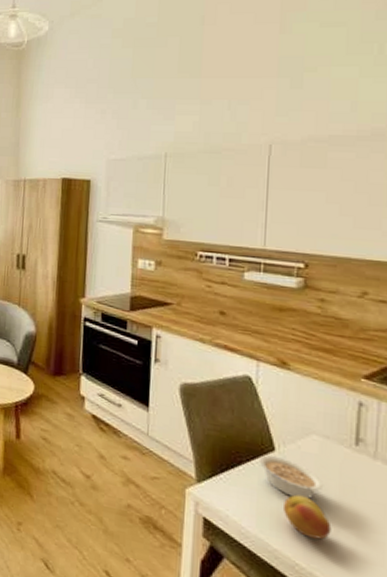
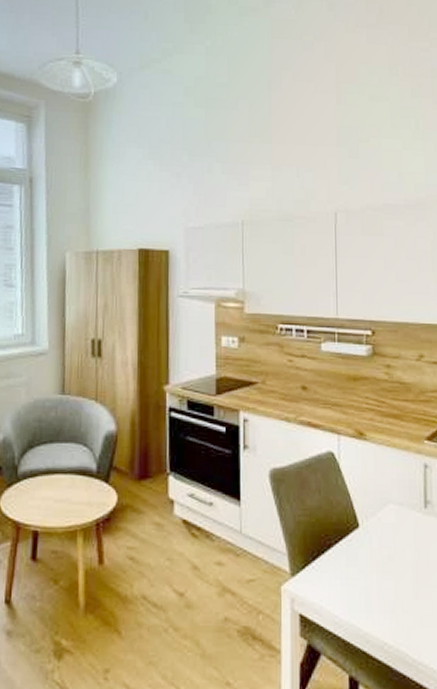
legume: present [258,455,324,499] -> none [346,533,402,573]
fruit: present [282,494,332,540] -> none [369,569,412,612]

